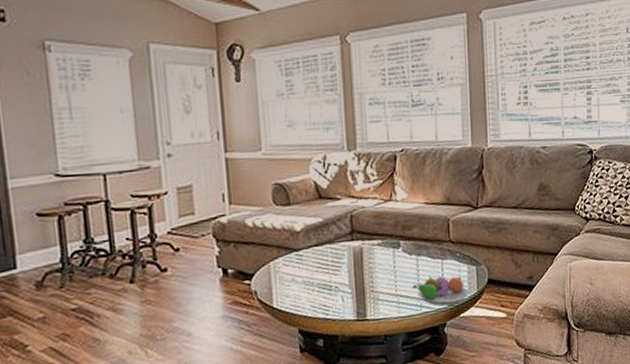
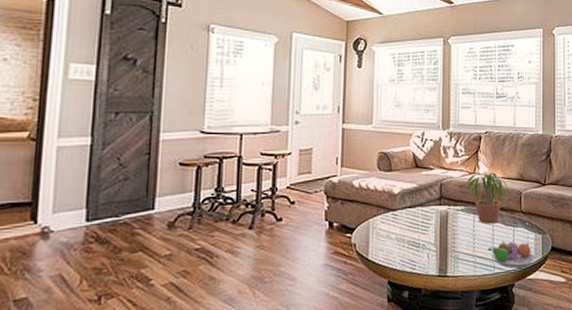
potted plant: none [379,197,434,259] -> present [463,172,508,224]

